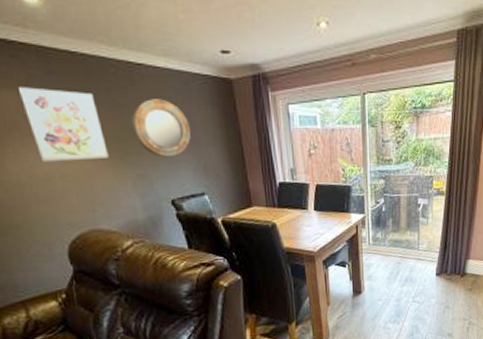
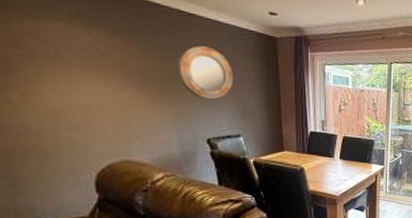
wall art: present [17,87,109,162] -> none [66,20,151,95]

